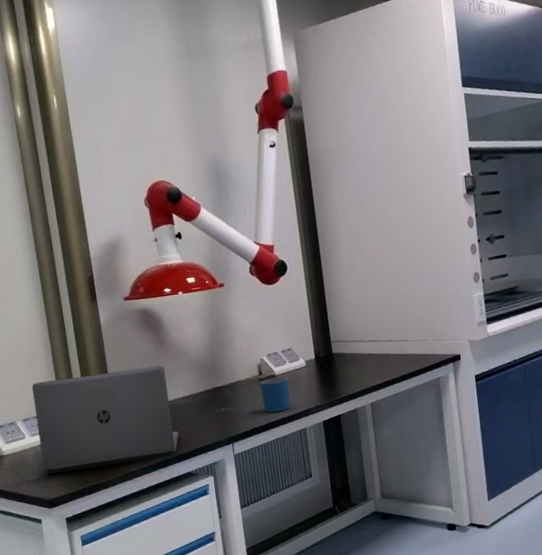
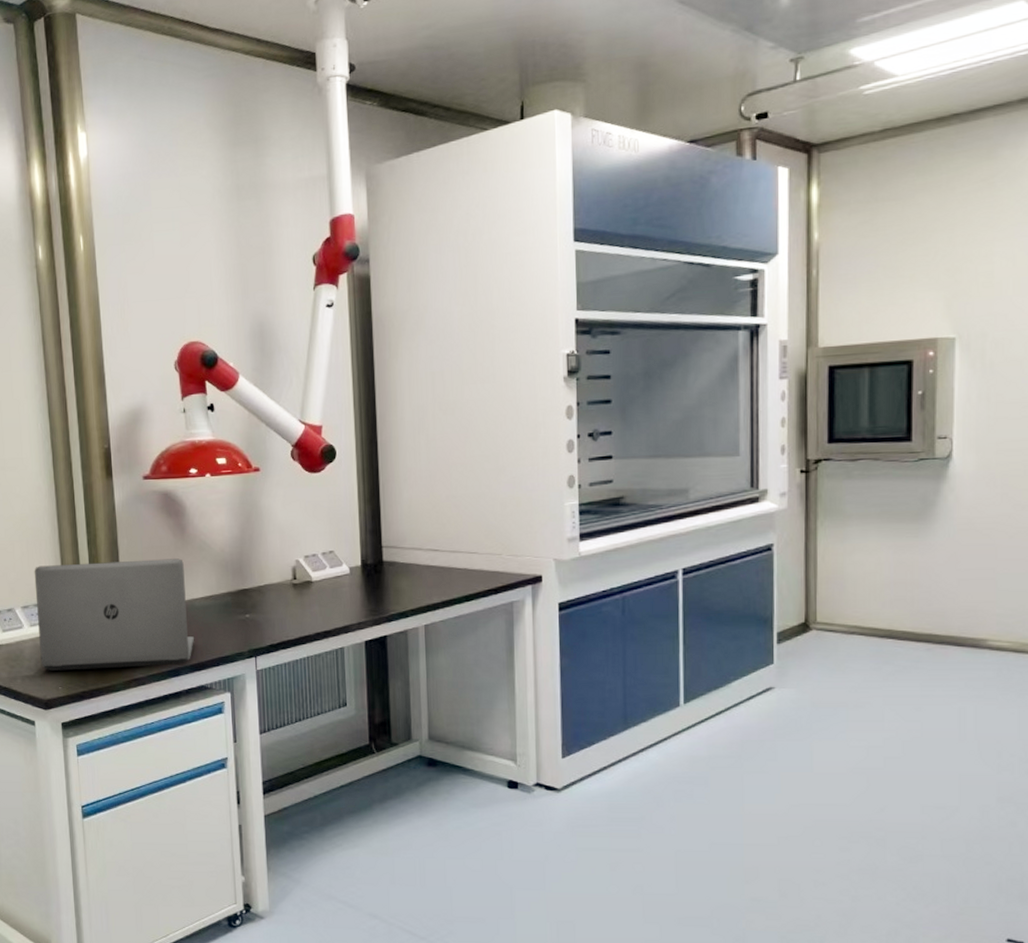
mug: present [260,377,290,413] -> none [293,584,328,626]

